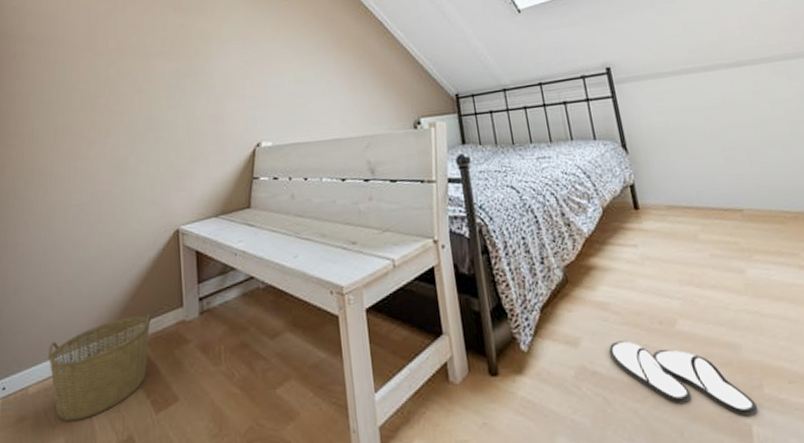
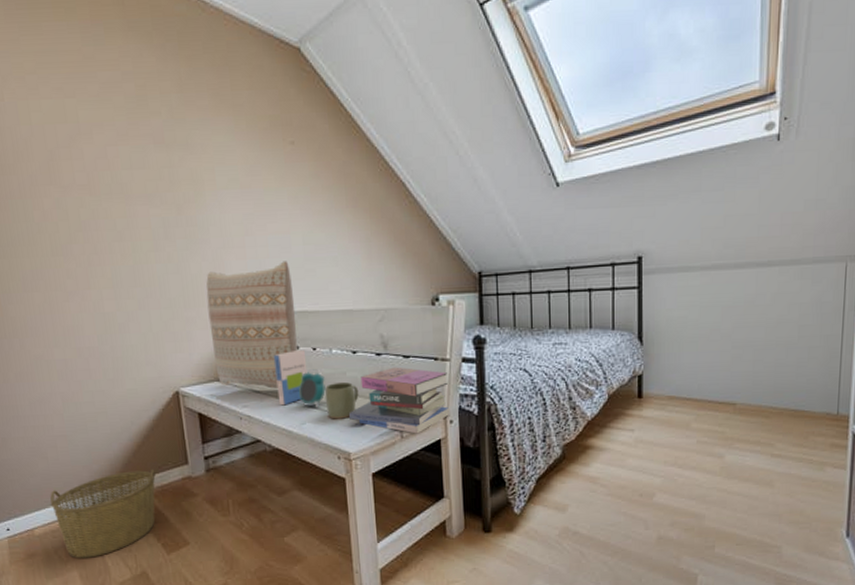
pillow: none [209,98,290,222] -> present [206,261,298,389]
book: none [268,180,300,239] -> present [274,349,308,406]
alarm clock: none [291,197,317,239] -> present [298,368,326,408]
mug: none [316,210,349,250] -> present [324,382,359,419]
books: none [340,191,441,262] -> present [349,367,450,434]
slippers: present [609,341,759,416] -> none [592,508,707,568]

